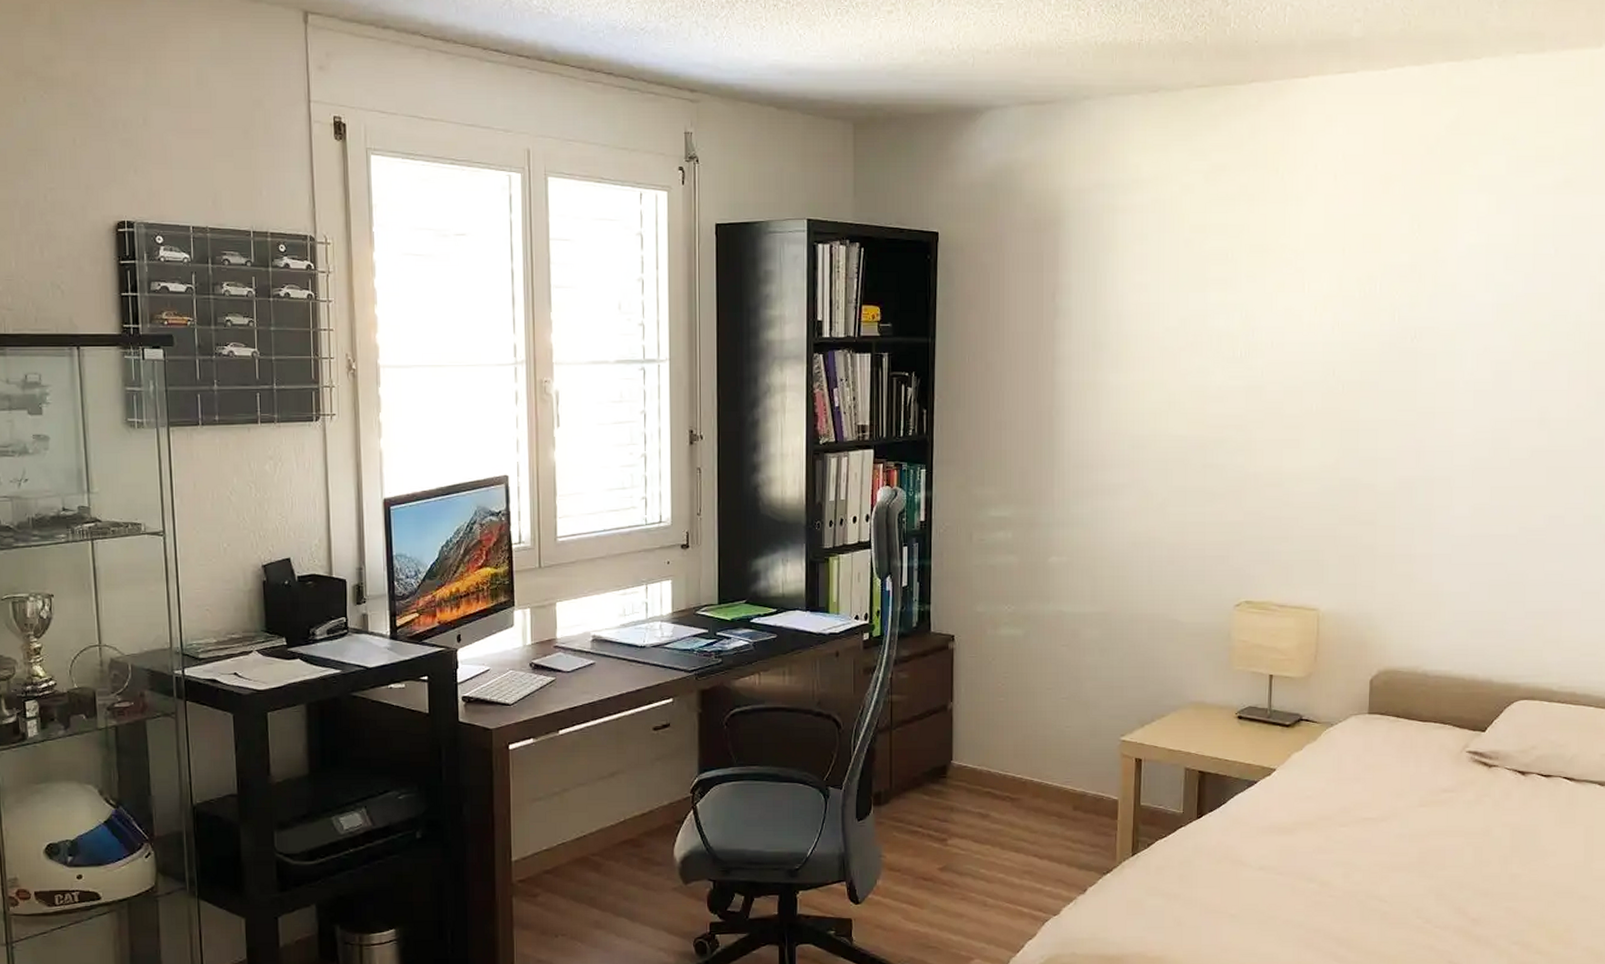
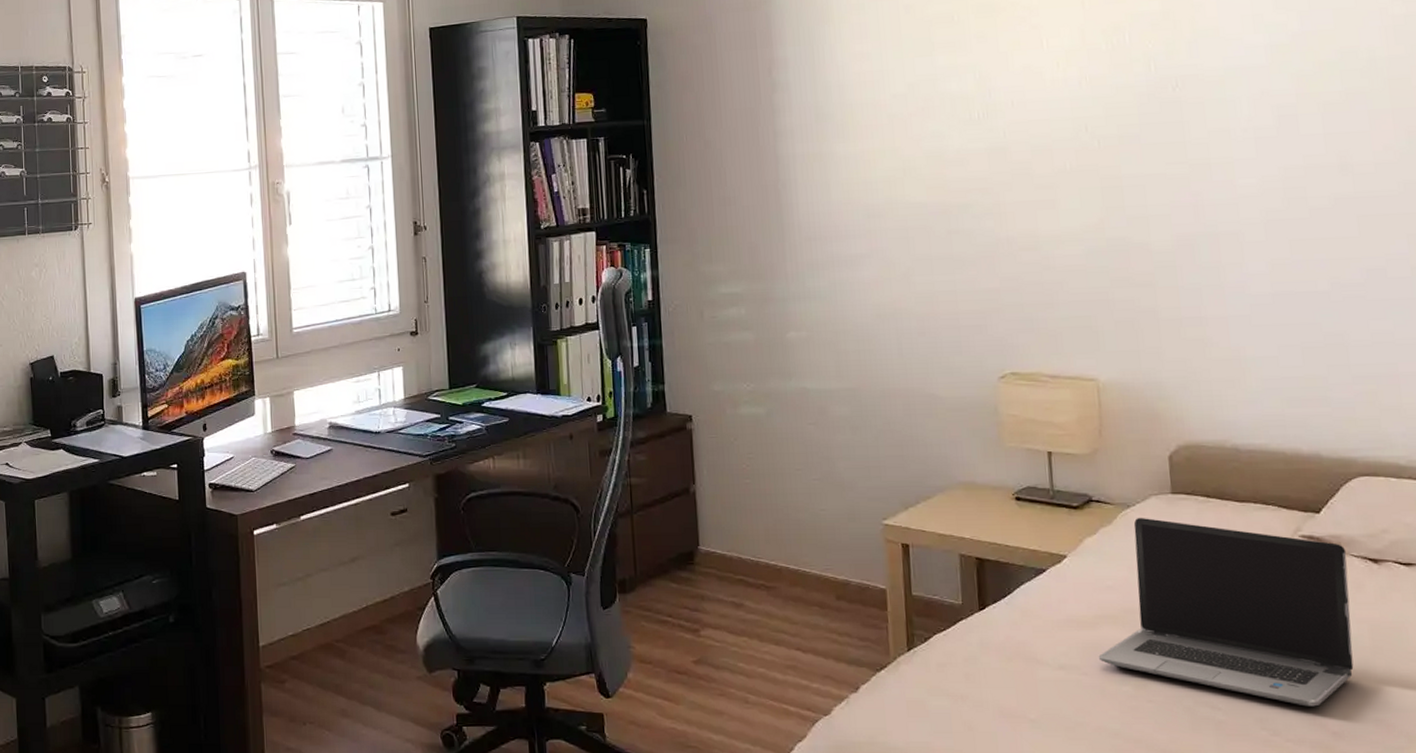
laptop computer: none [1293,734,1502,898] -> present [1098,517,1354,707]

